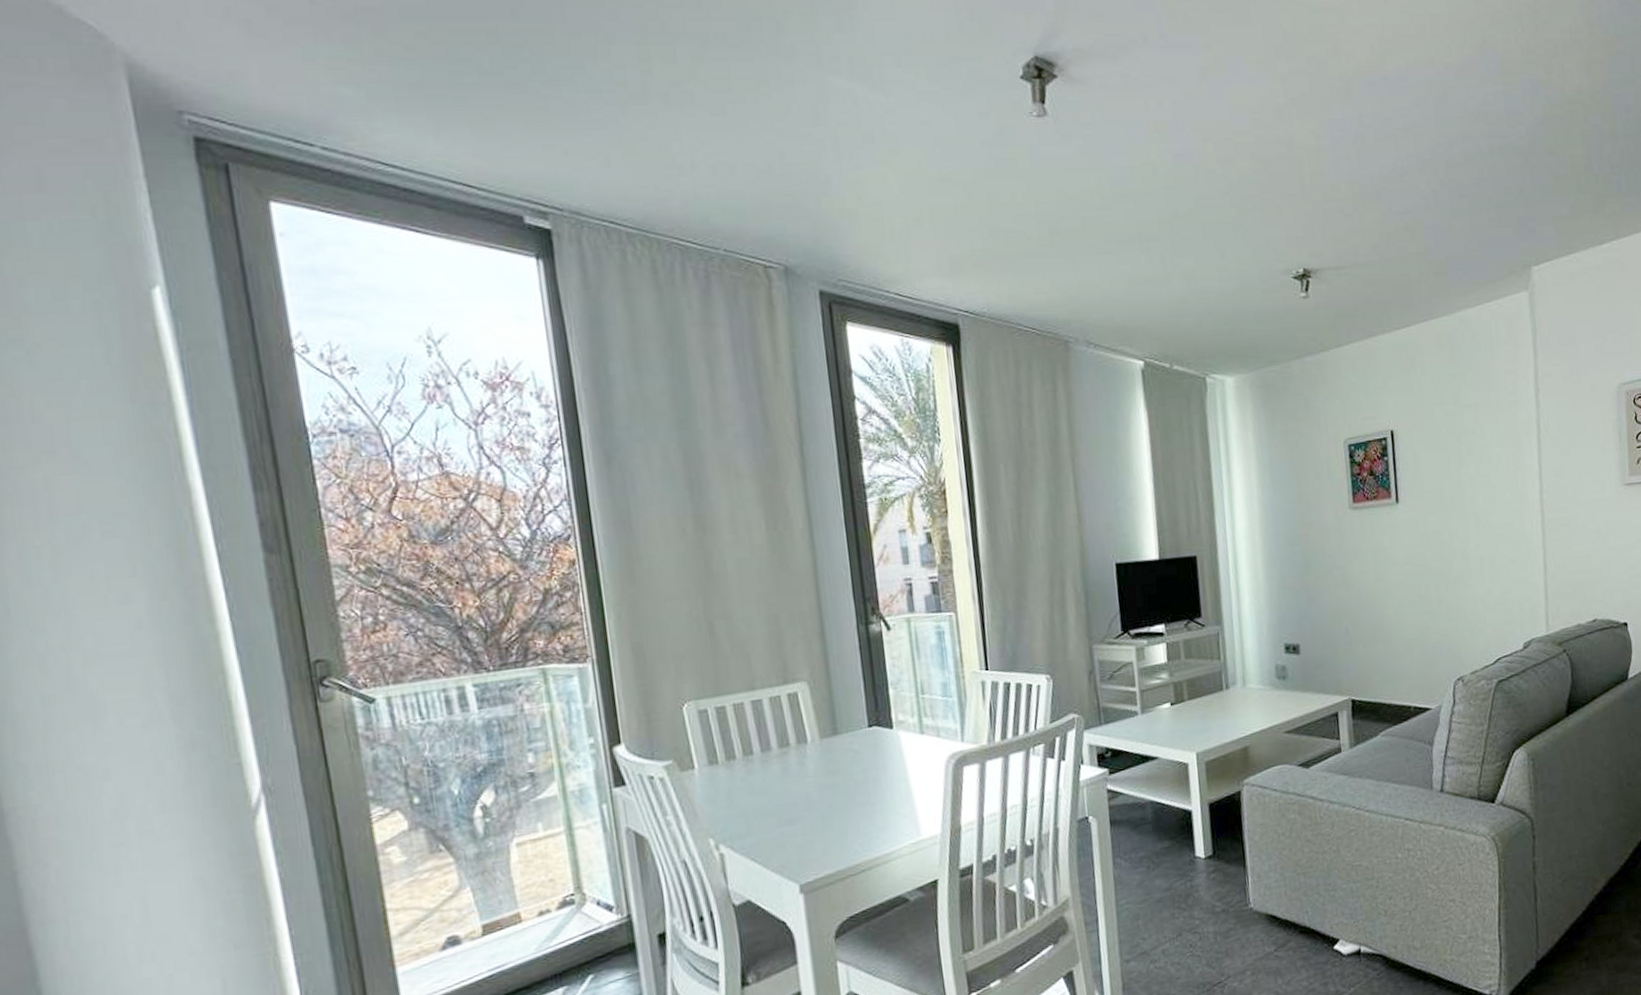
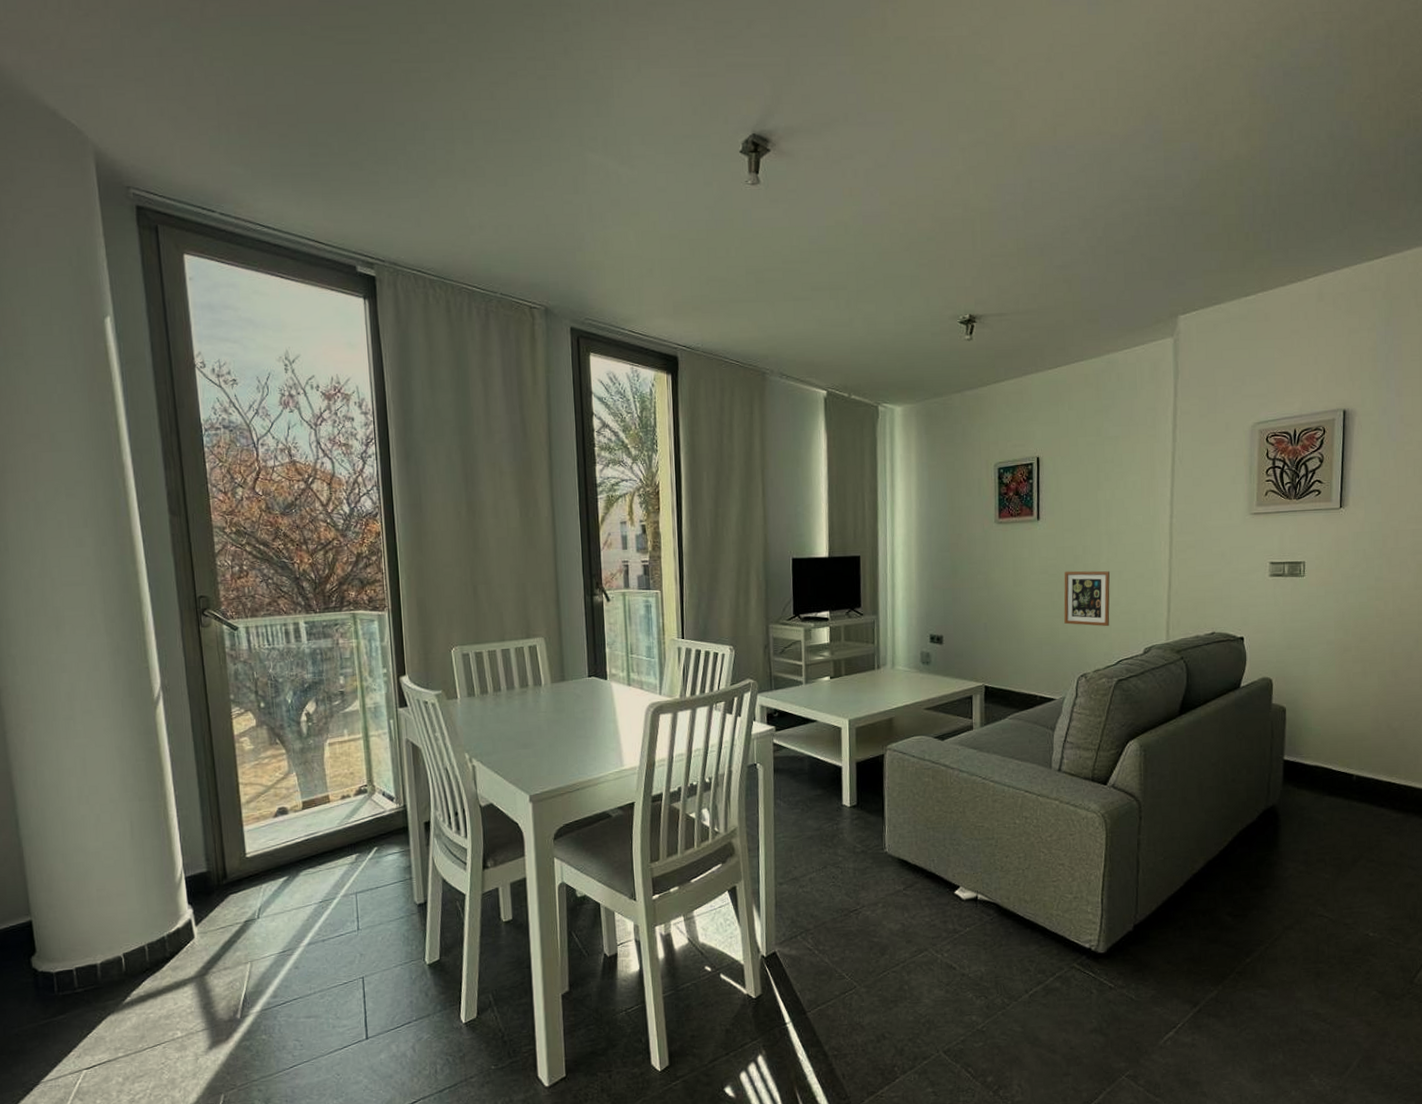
picture frame: none [1430,557,1484,621] -> present [1064,570,1110,627]

